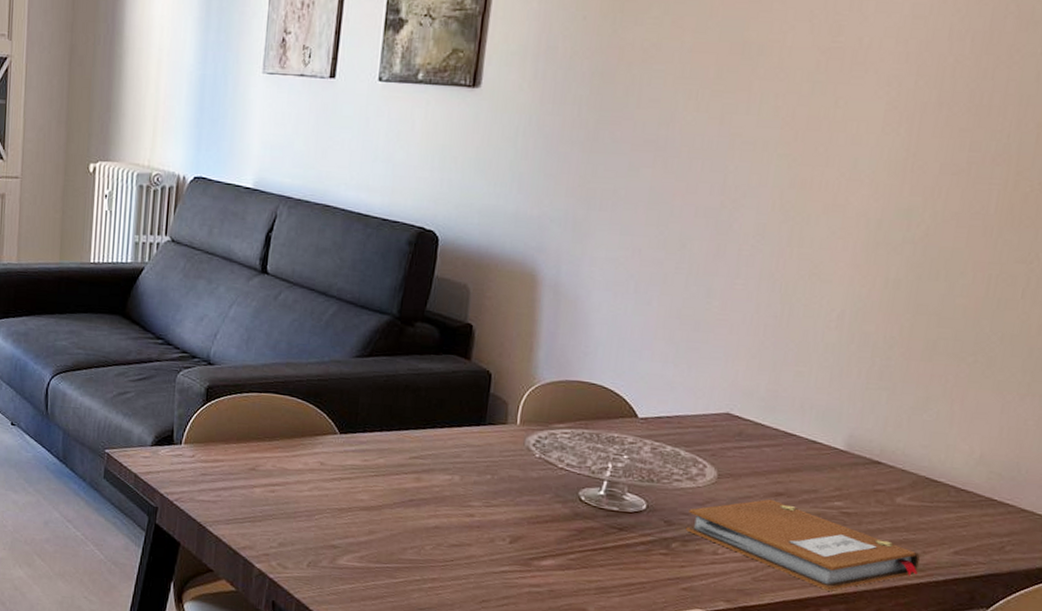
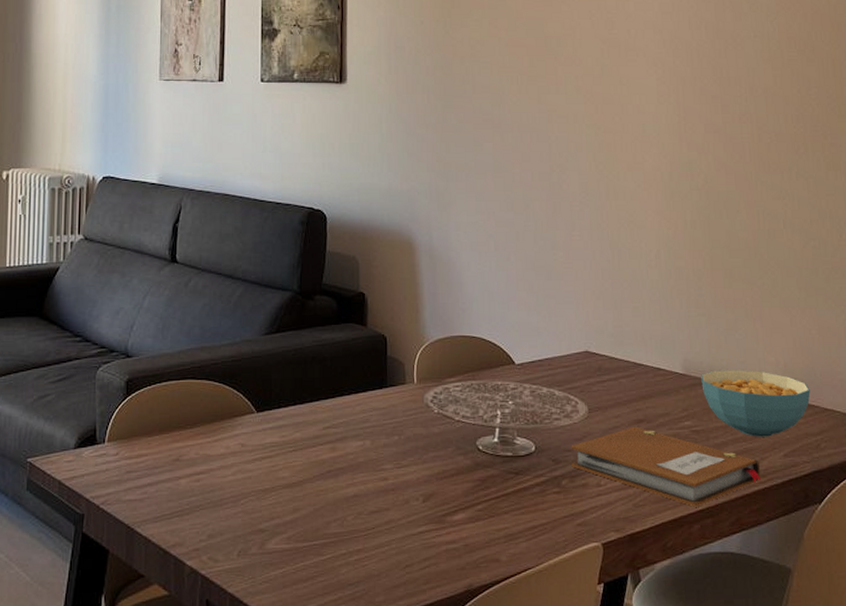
cereal bowl: none [865,451,1008,531] -> present [701,370,810,437]

